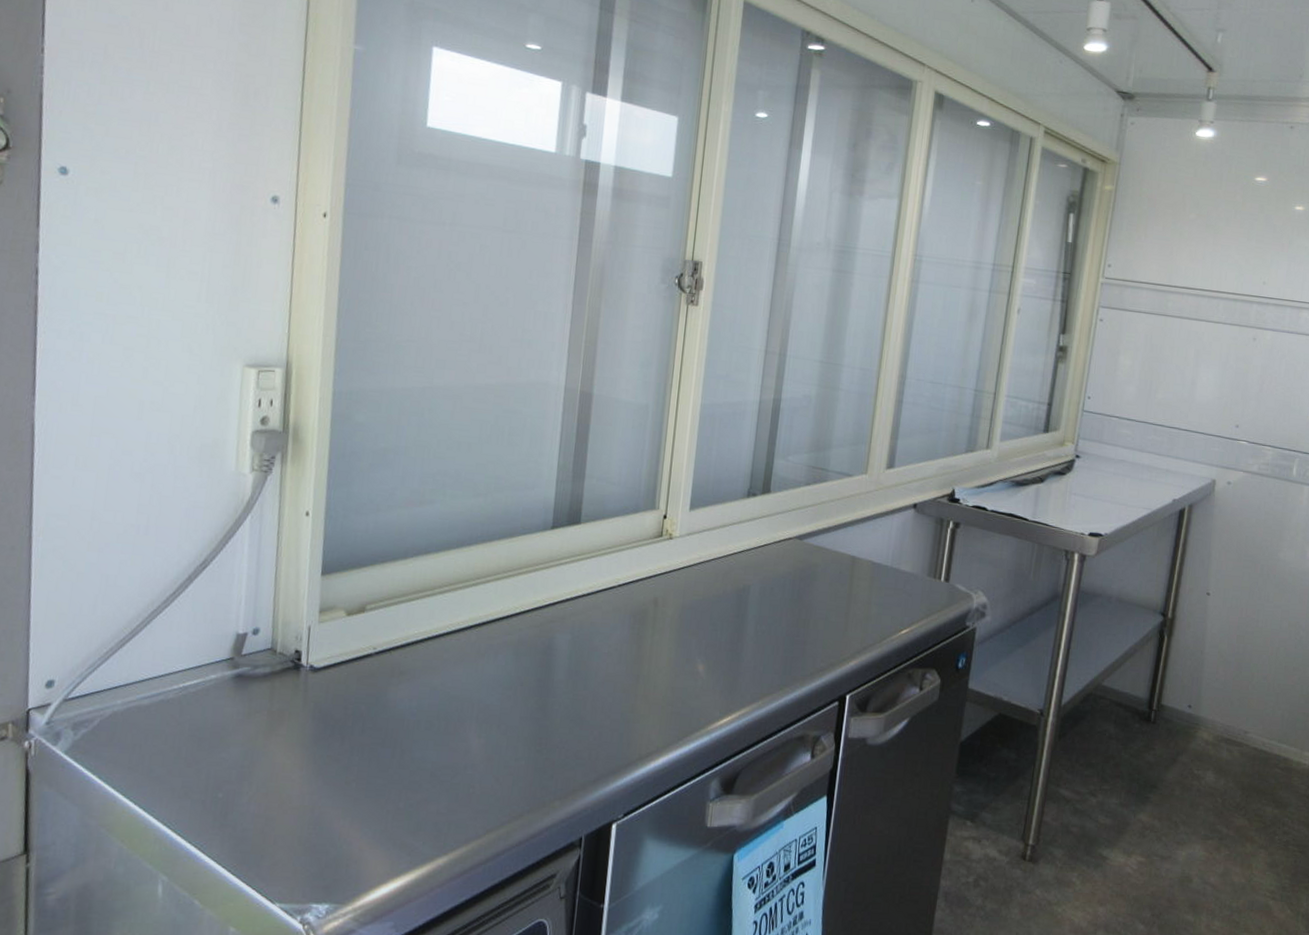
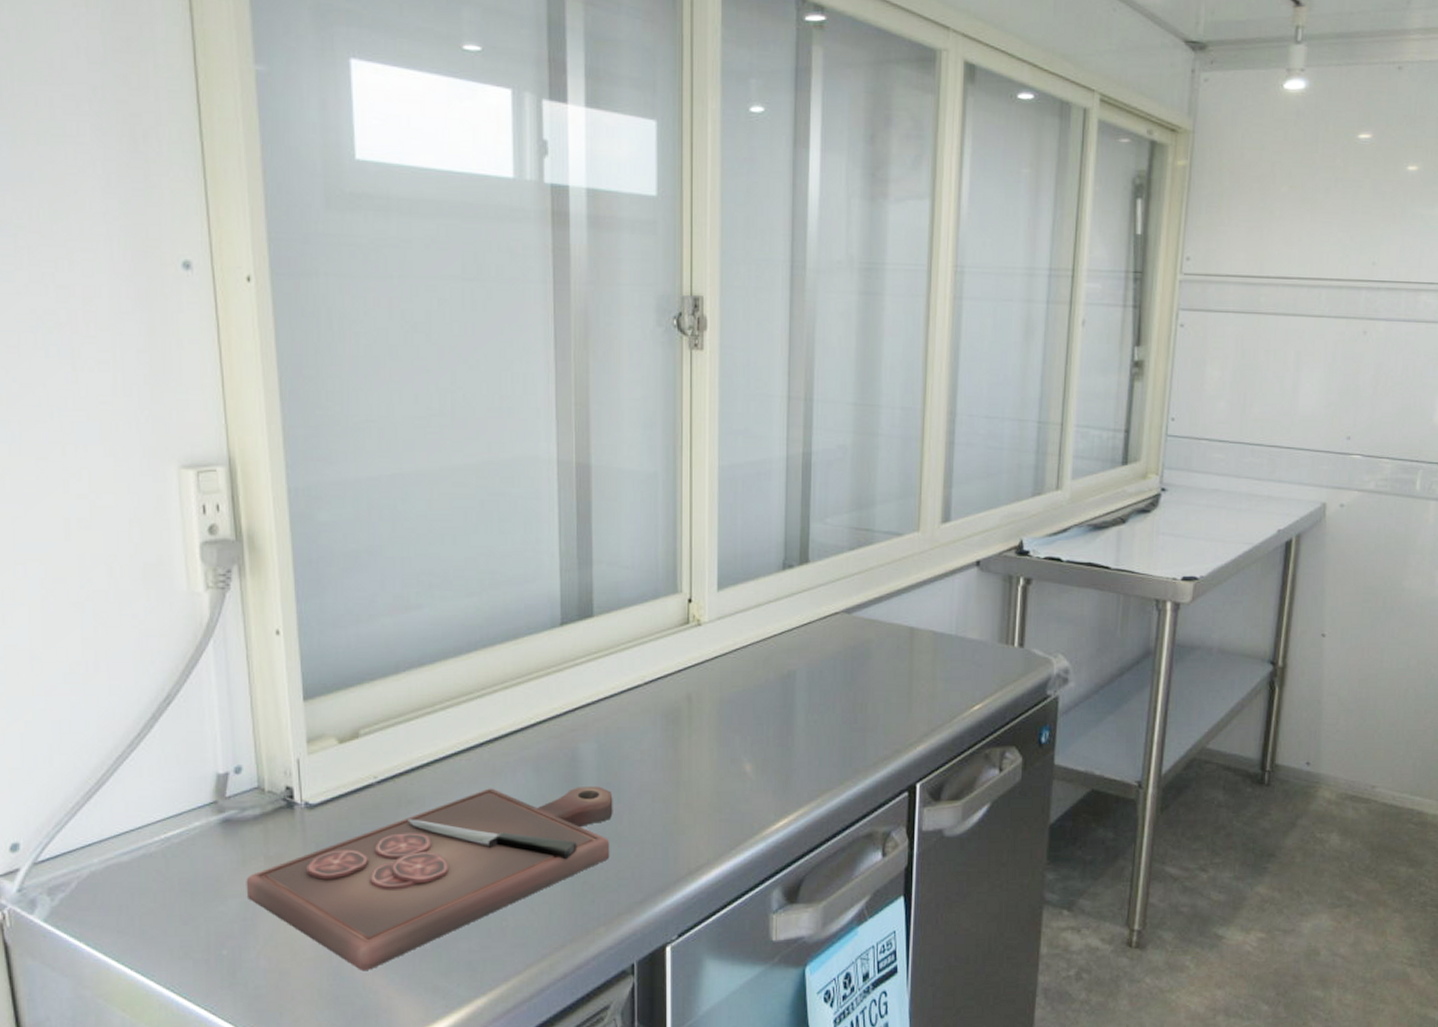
cutting board: none [247,666,580,823] -> present [246,786,613,970]

